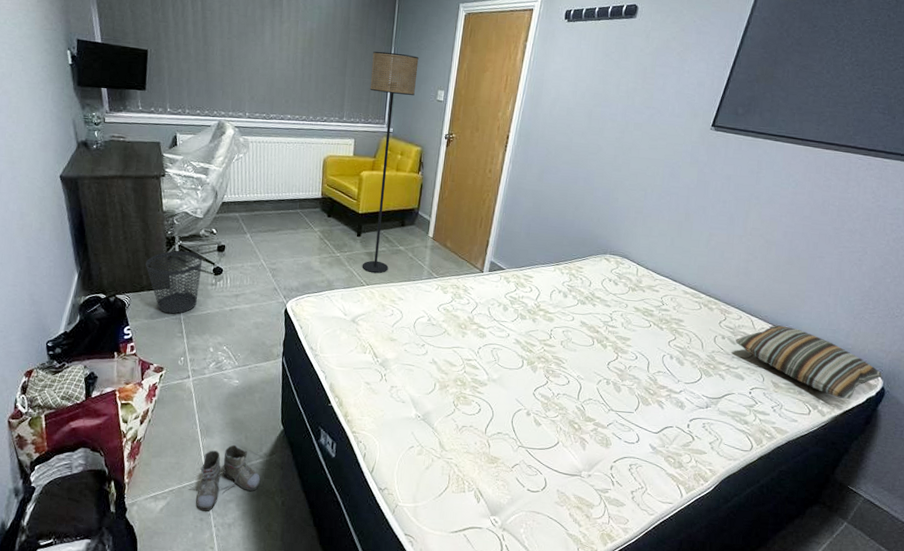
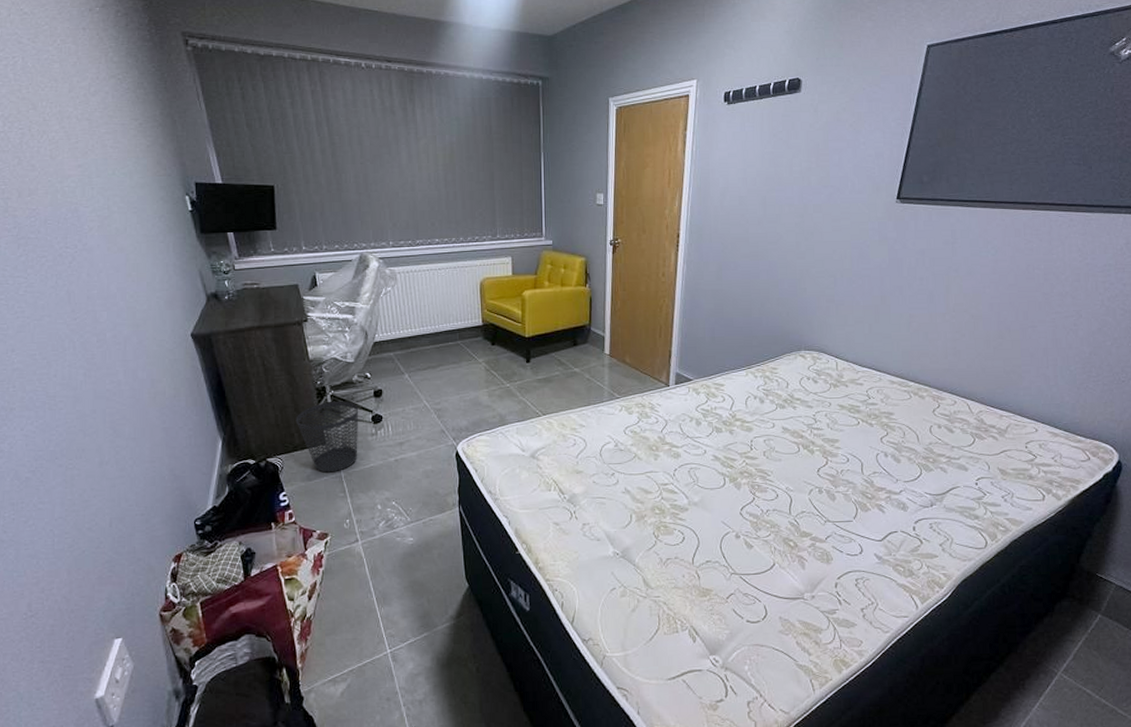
boots: present [188,444,261,511] -> none [370,610,450,689]
floor lamp: present [362,51,419,274] -> none [521,158,572,401]
pillow: present [735,325,882,399] -> none [952,406,1117,478]

